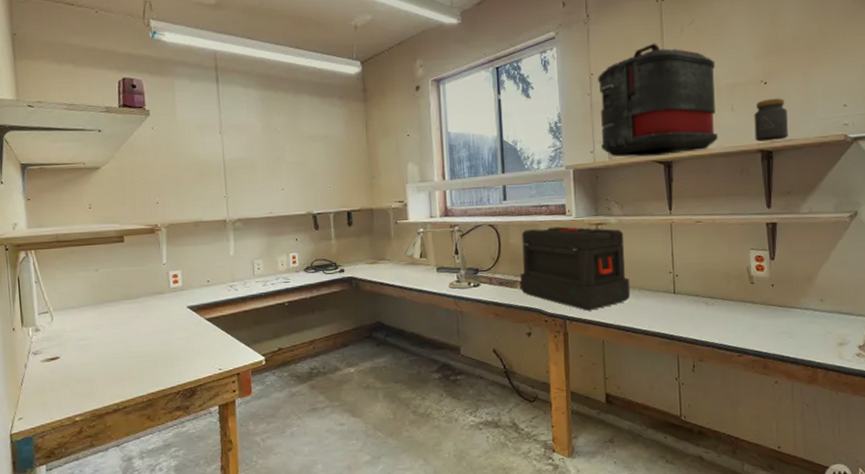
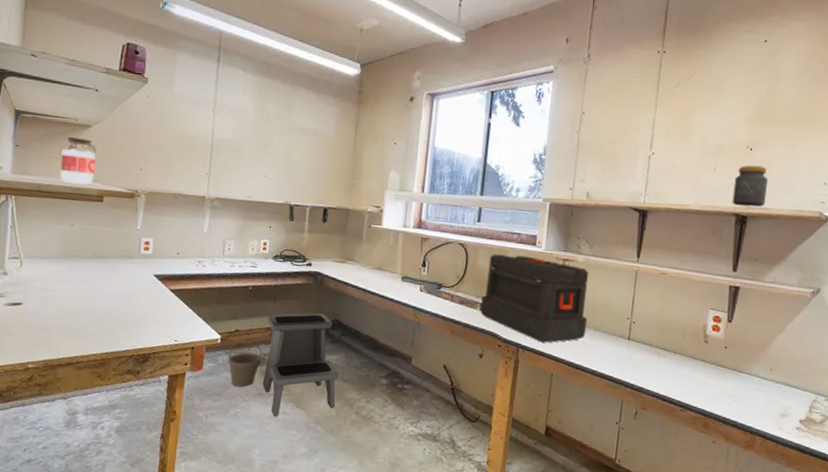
jar: none [74,181,112,229] -> present [60,137,97,185]
bucket: none [275,357,310,406] -> present [228,340,262,387]
step stool: none [308,318,392,430] -> present [262,313,339,417]
desk lamp: present [404,225,482,289] -> none [373,235,443,302]
toolbox: present [598,43,718,157] -> none [581,92,706,205]

